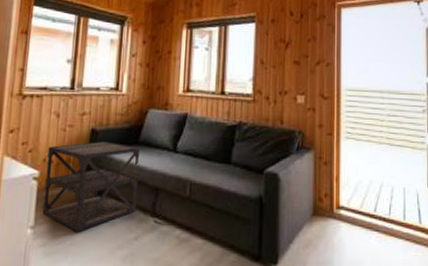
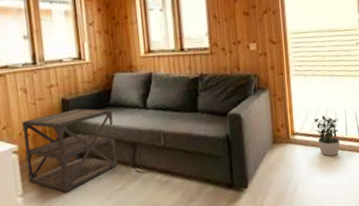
potted plant: none [362,191,396,243] -> present [312,115,340,156]

